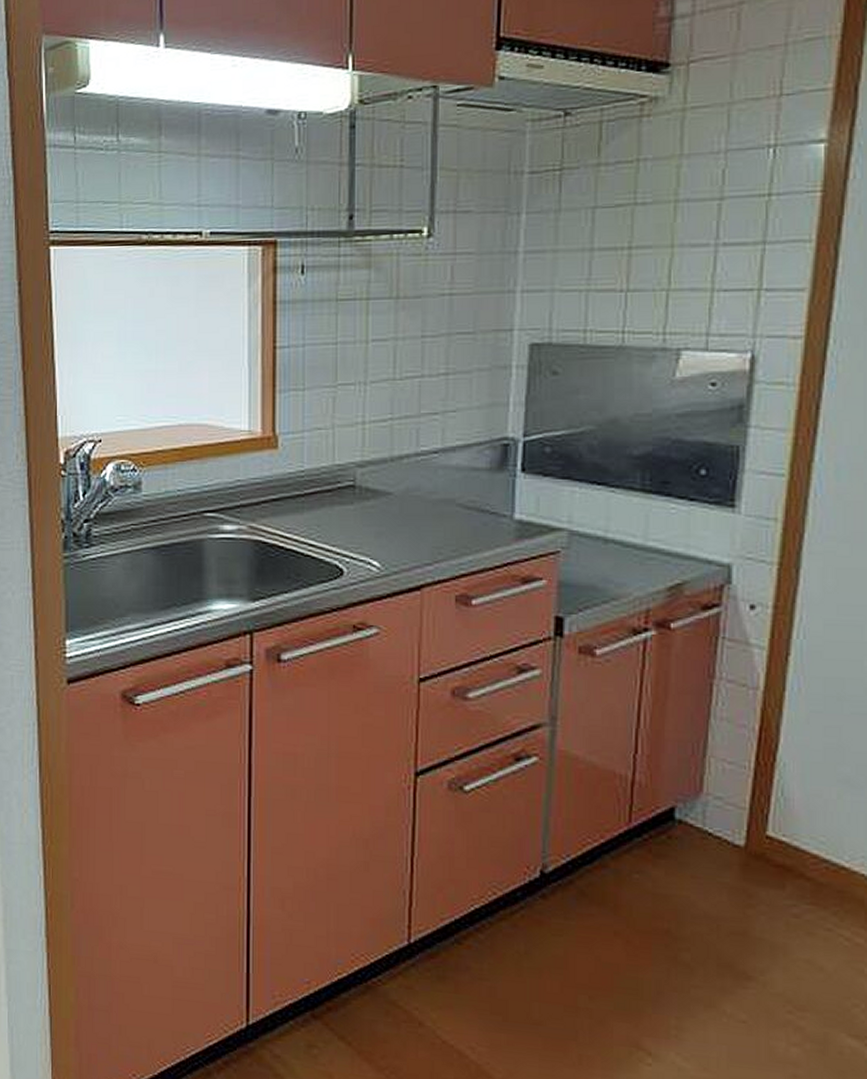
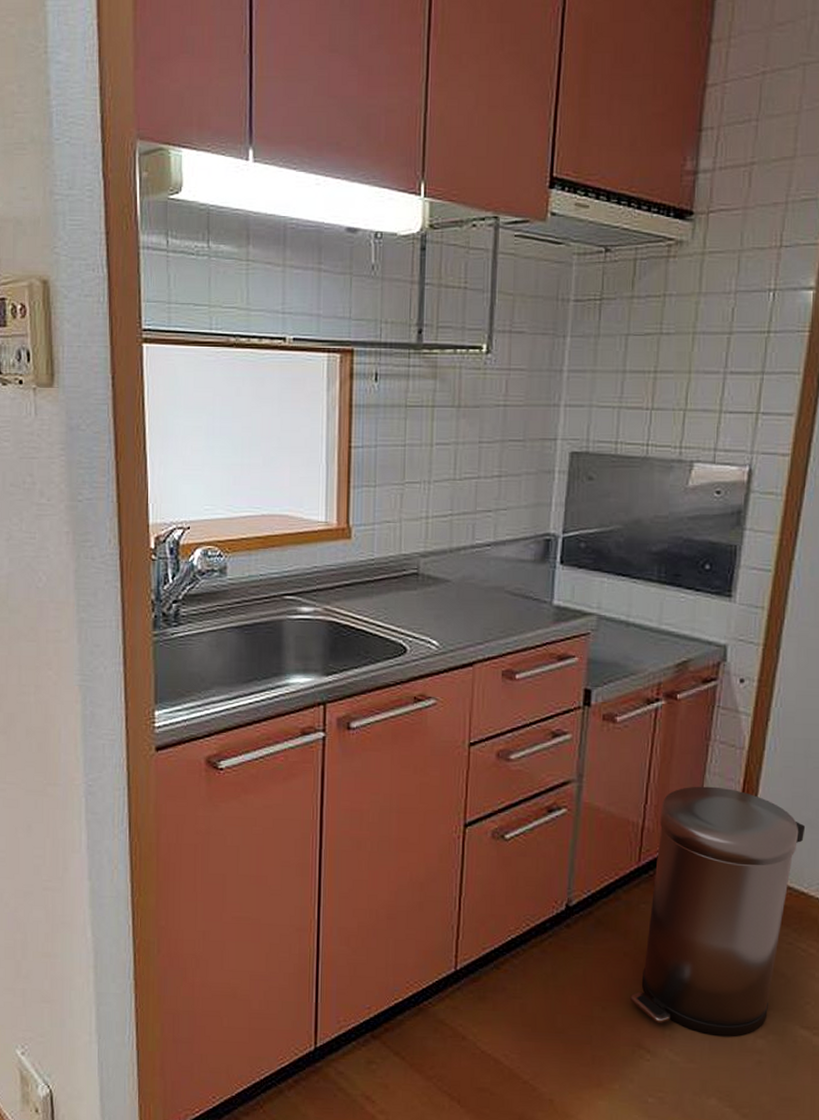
pedal bin: none [623,733,844,1043] -> present [629,786,806,1037]

